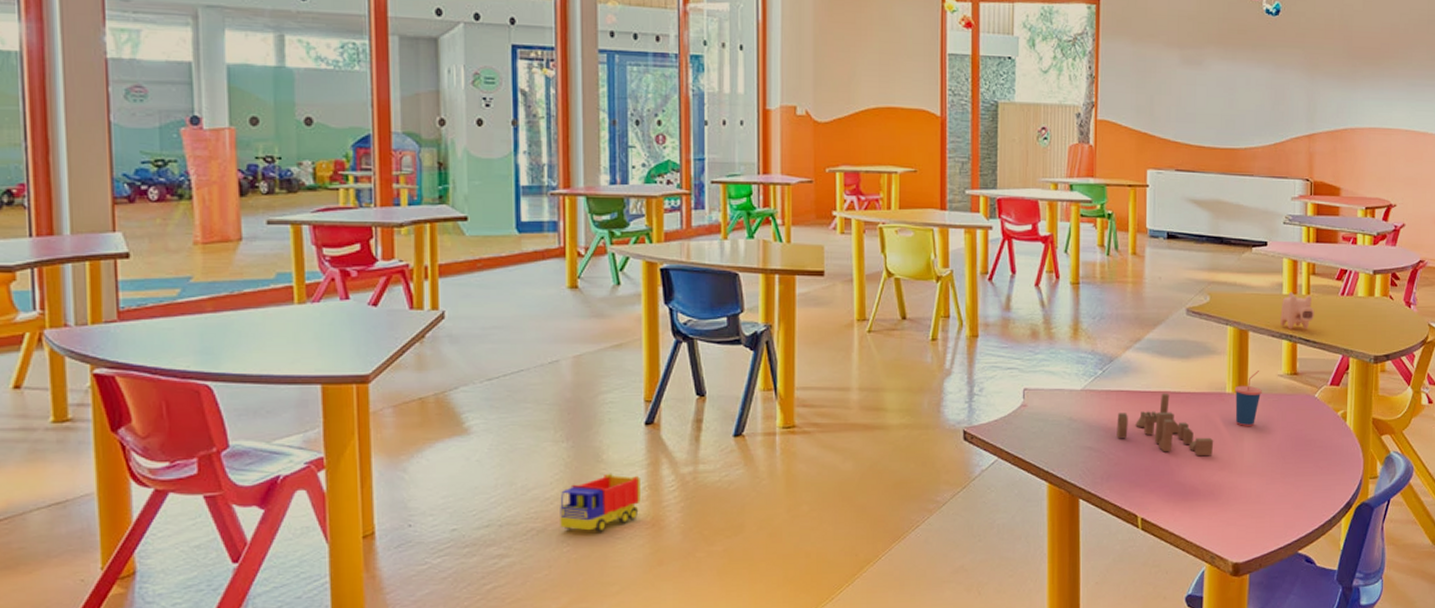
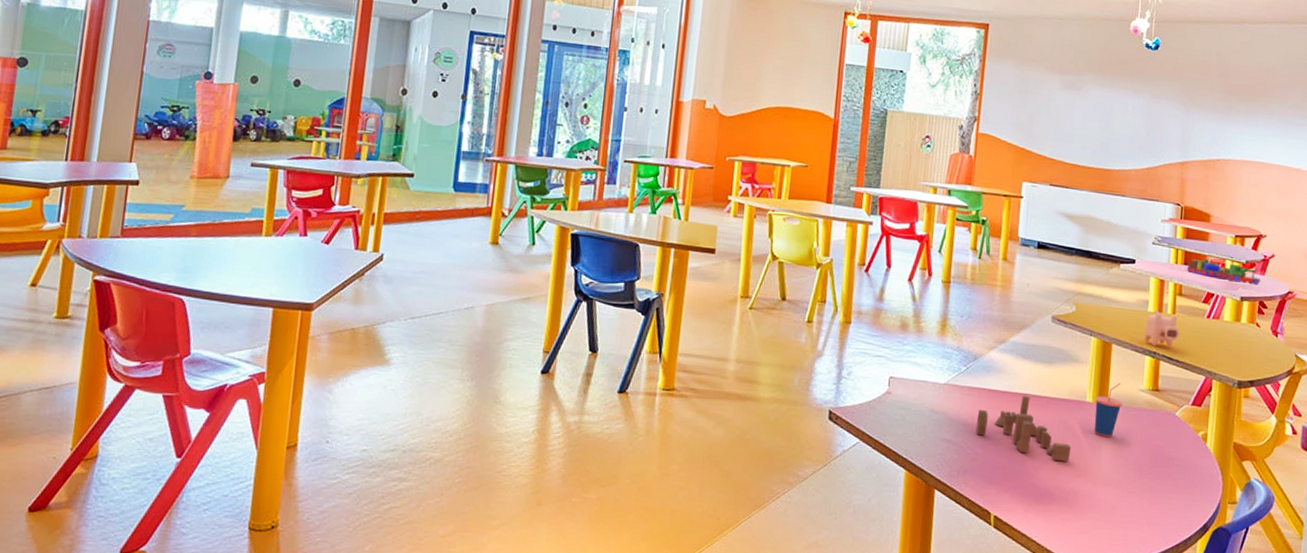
toy truck: present [560,473,640,533] -> none [455,414,531,469]
toy train: none [1319,235,1393,257] -> present [1187,259,1261,286]

